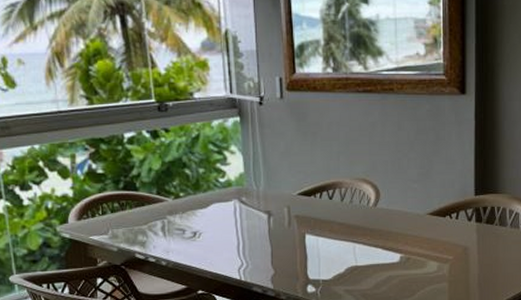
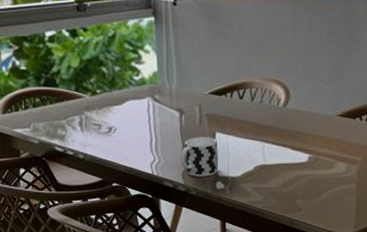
cup: none [269,239,310,281] -> present [180,137,219,177]

